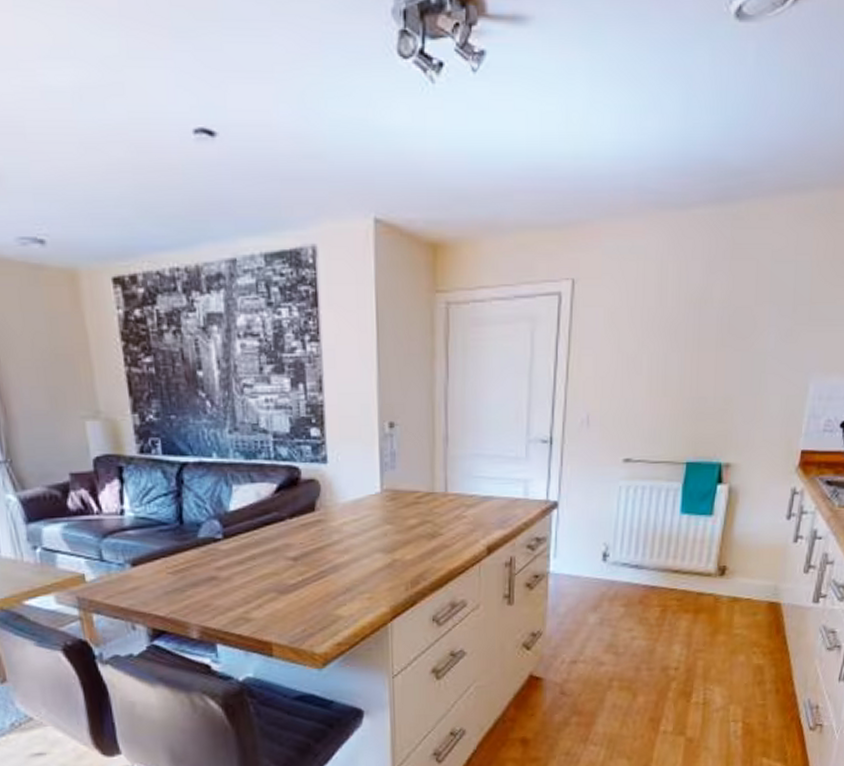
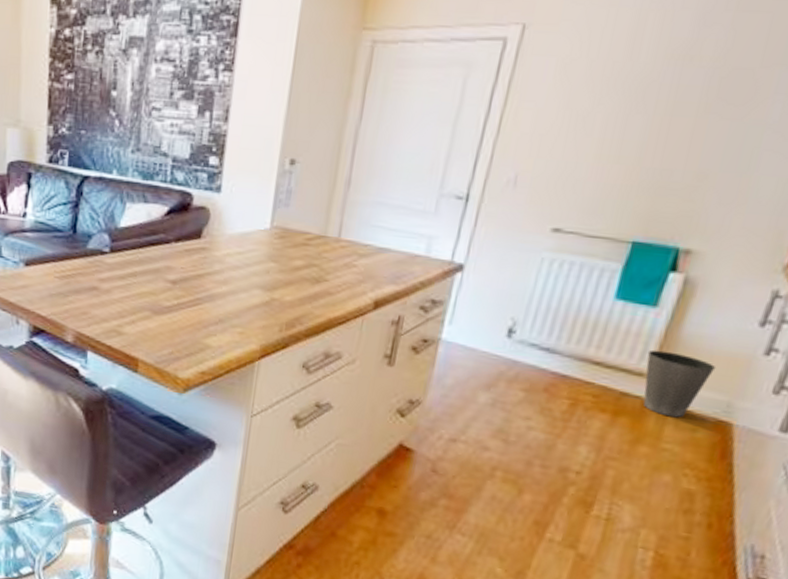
waste basket: none [711,551,762,607] -> present [643,350,716,418]

